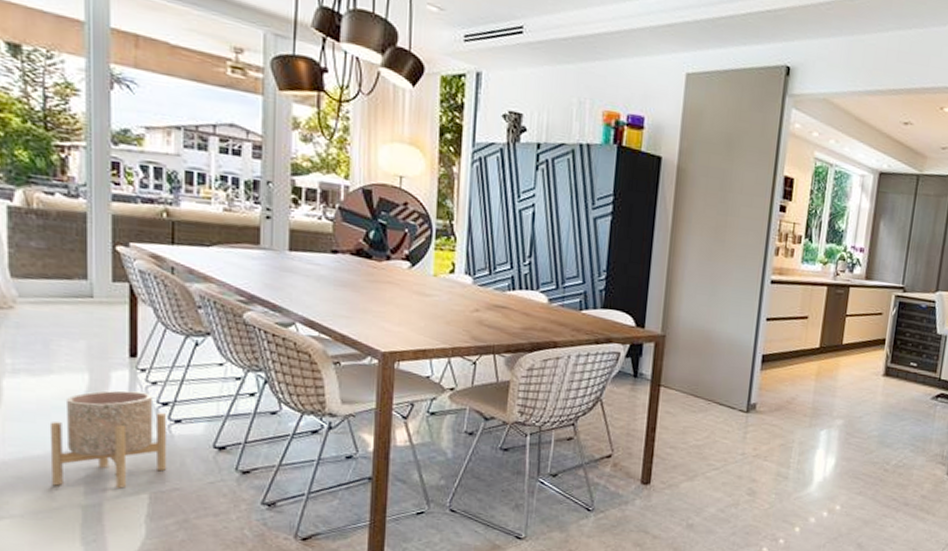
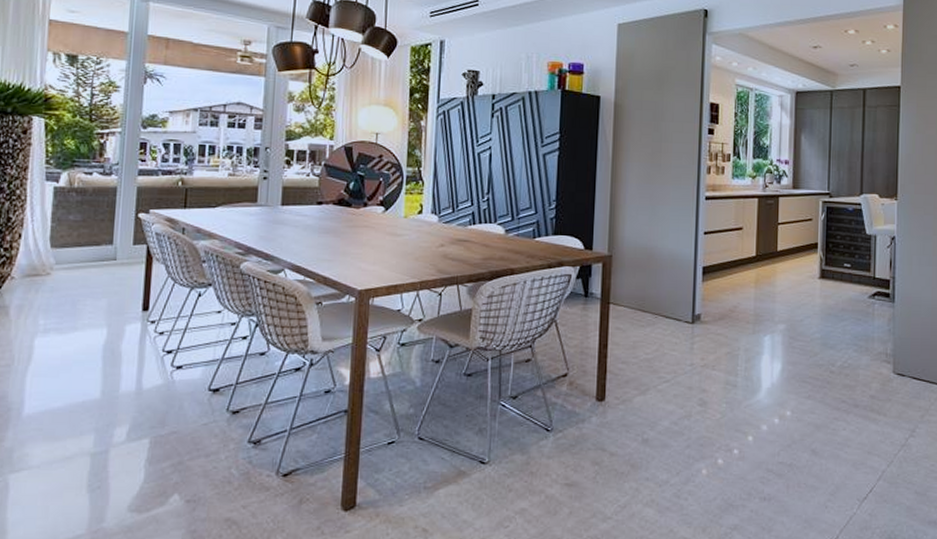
planter: present [49,390,167,489] -> none [67,342,169,436]

